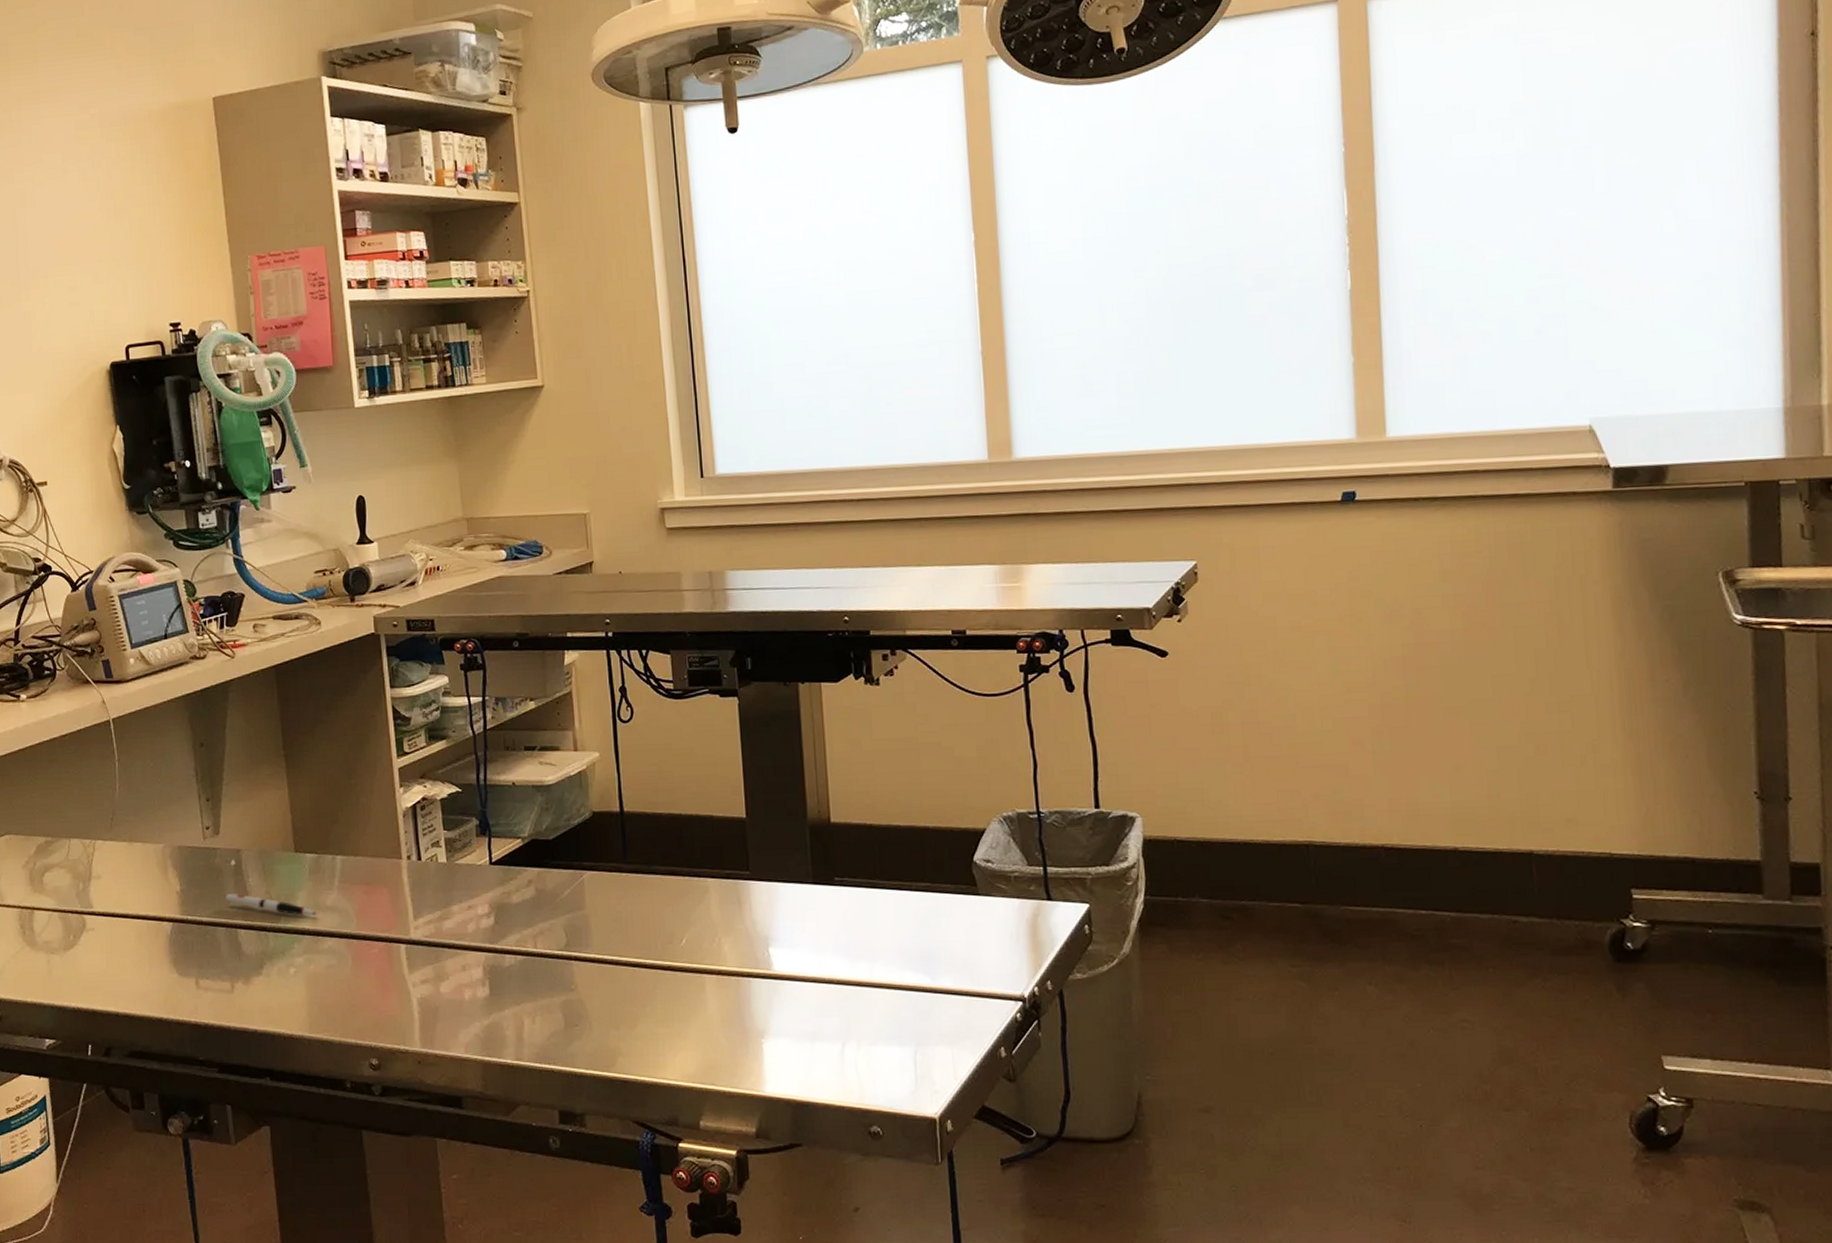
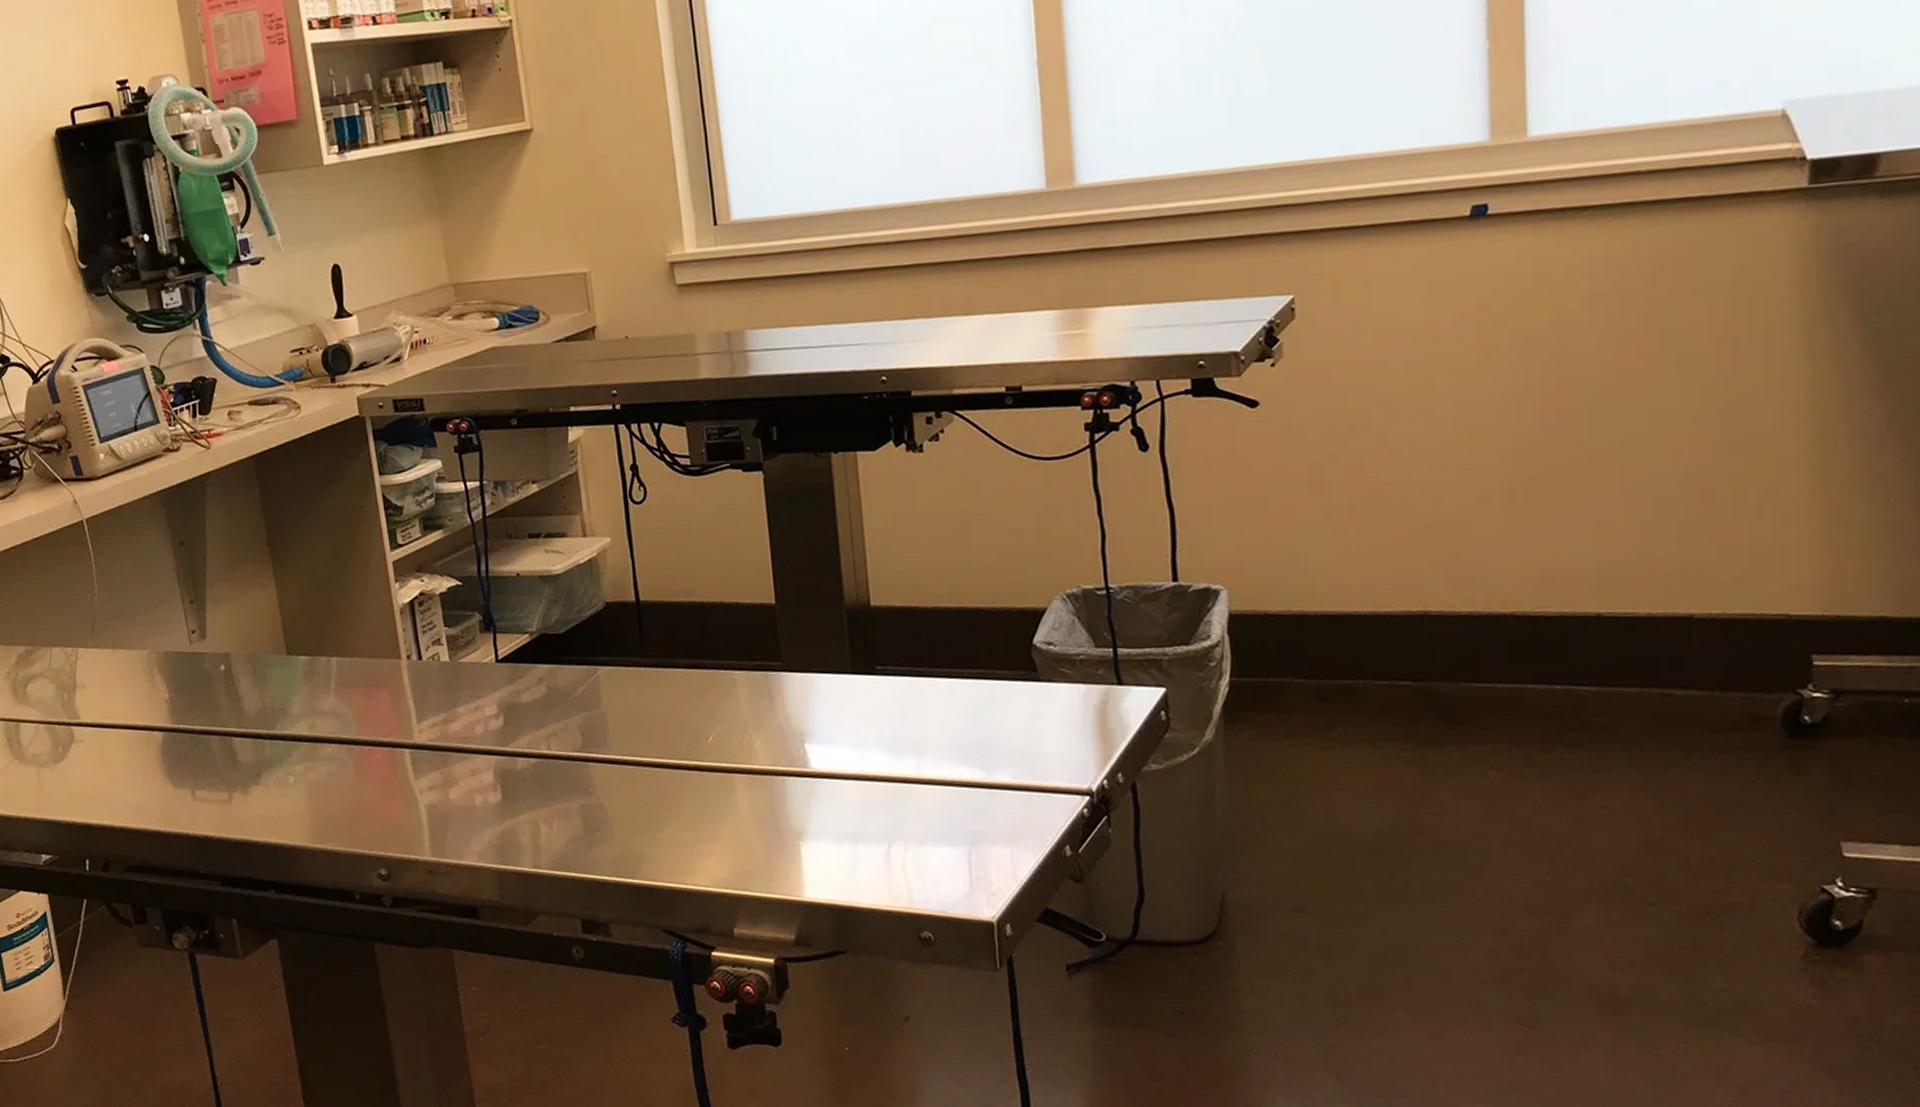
pen: present [225,894,317,916] -> none [217,700,314,722]

